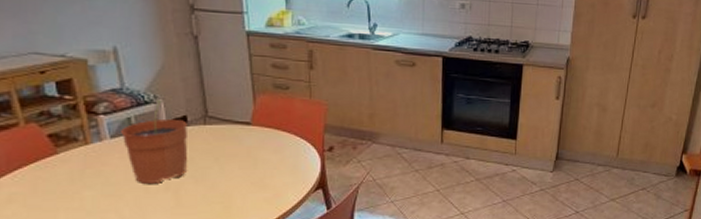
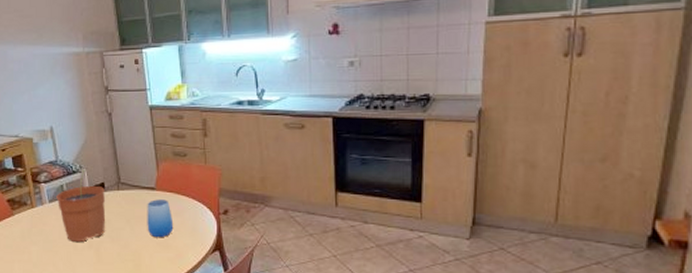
cup: none [240,135,272,177] -> present [147,199,174,238]

